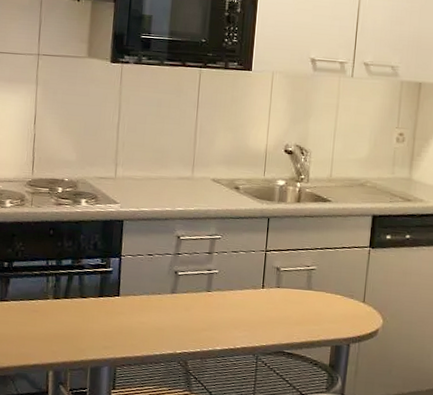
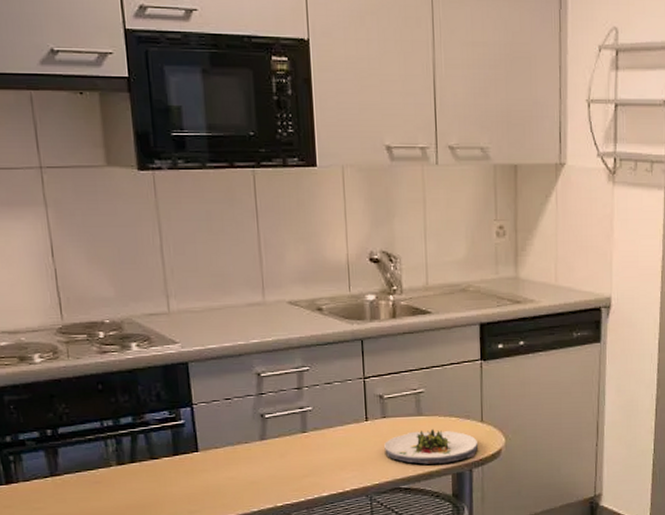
salad plate: none [275,303,358,336] -> present [384,429,479,464]

